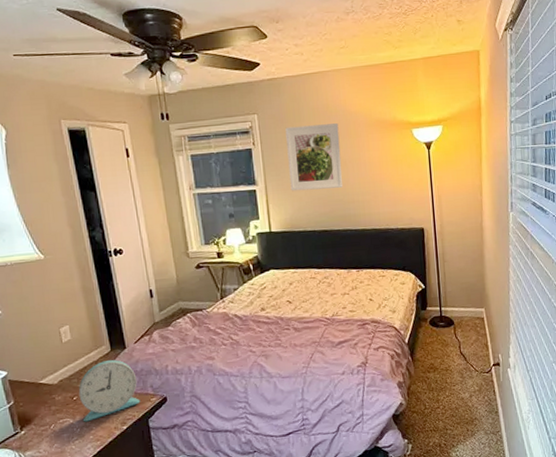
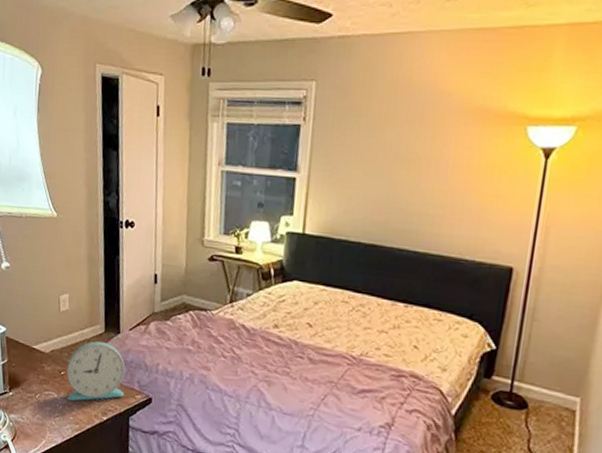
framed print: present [285,123,343,191] -> none [339,102,421,192]

